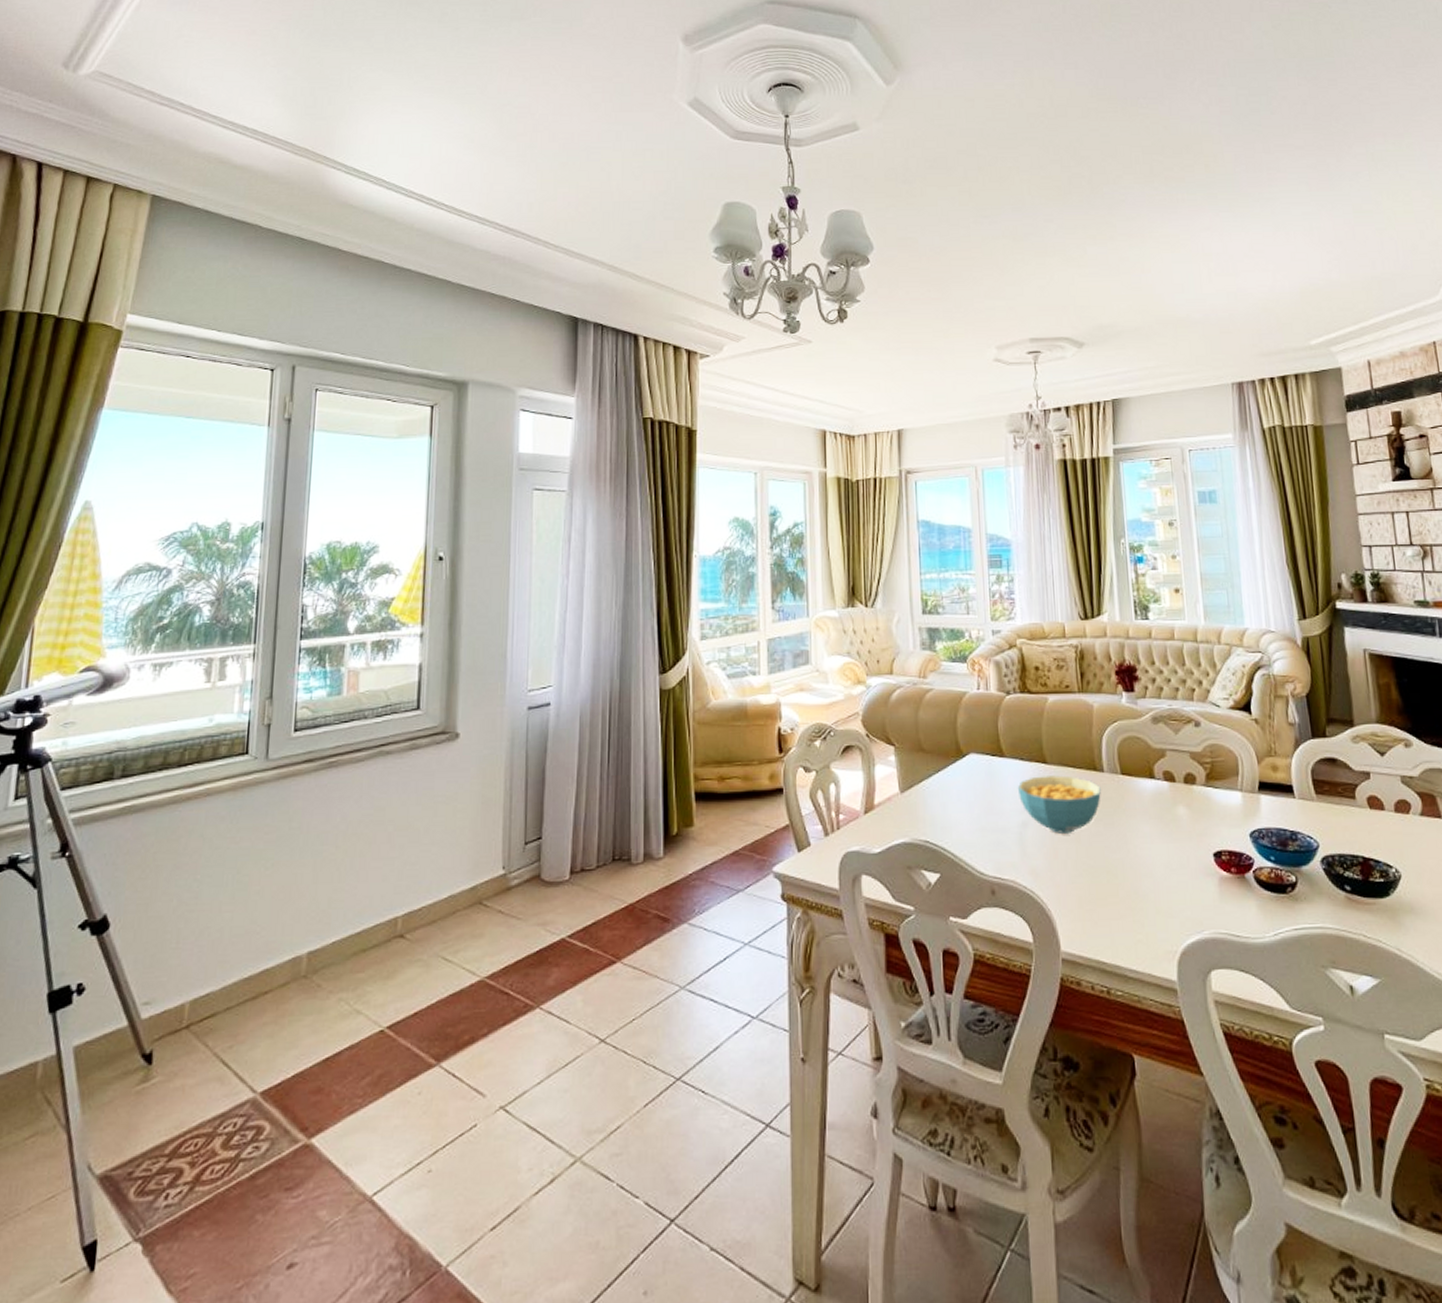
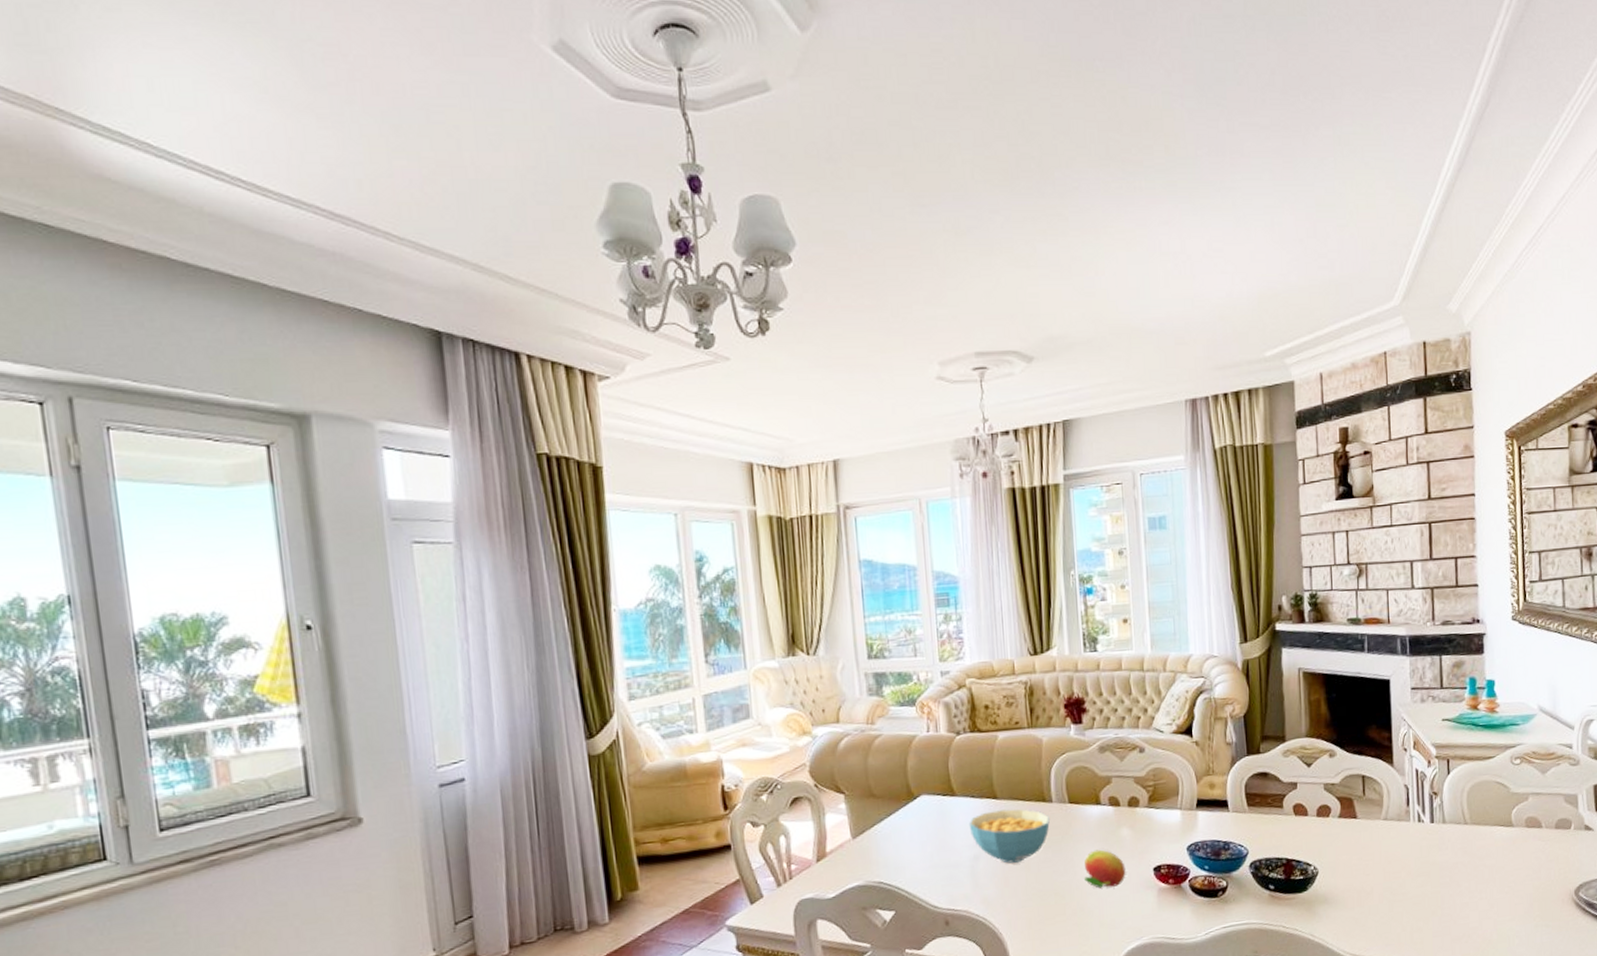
fruit: none [1138,827,1184,871] -> present [1084,849,1126,889]

